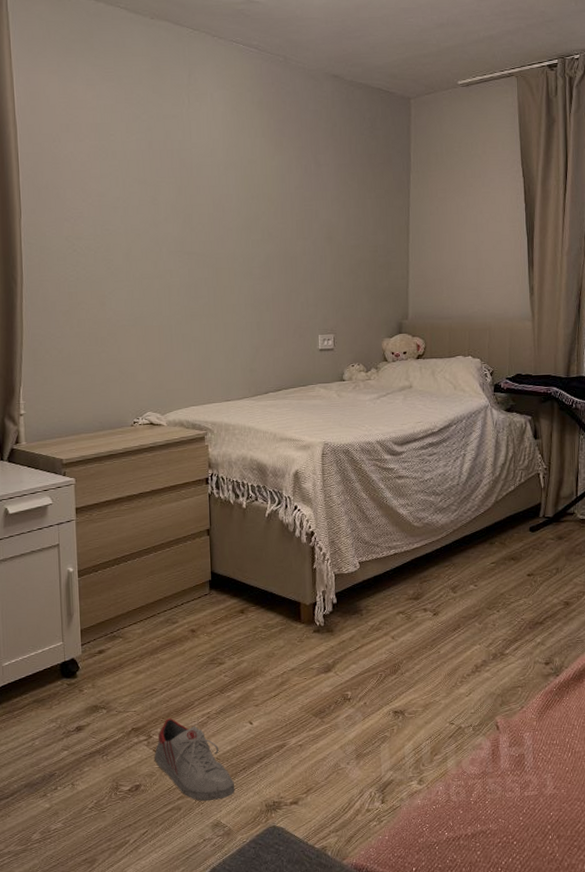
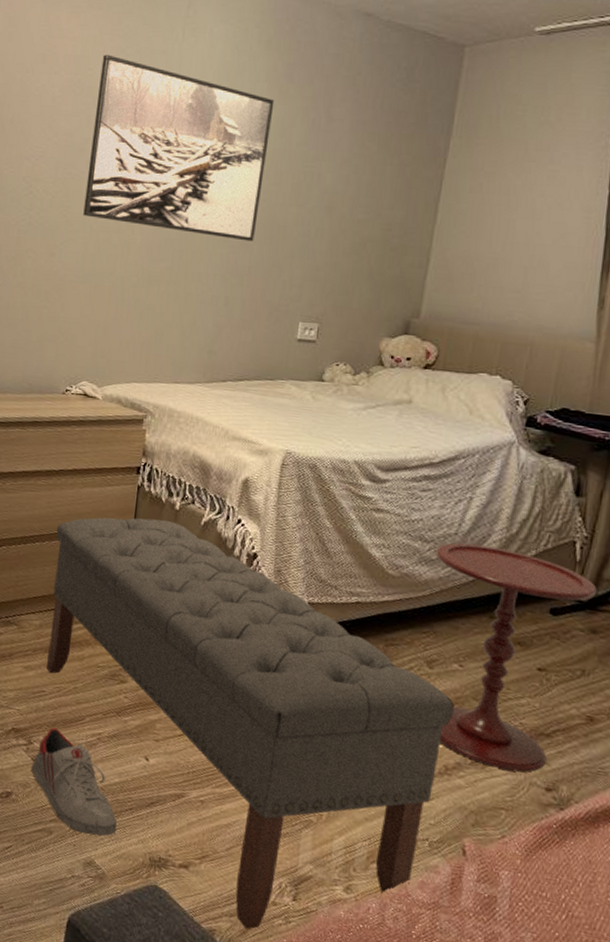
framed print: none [121,121,273,273] -> present [83,54,275,242]
bench: none [144,518,476,838] -> present [46,517,455,930]
side table: none [446,489,558,657] -> present [435,543,597,772]

